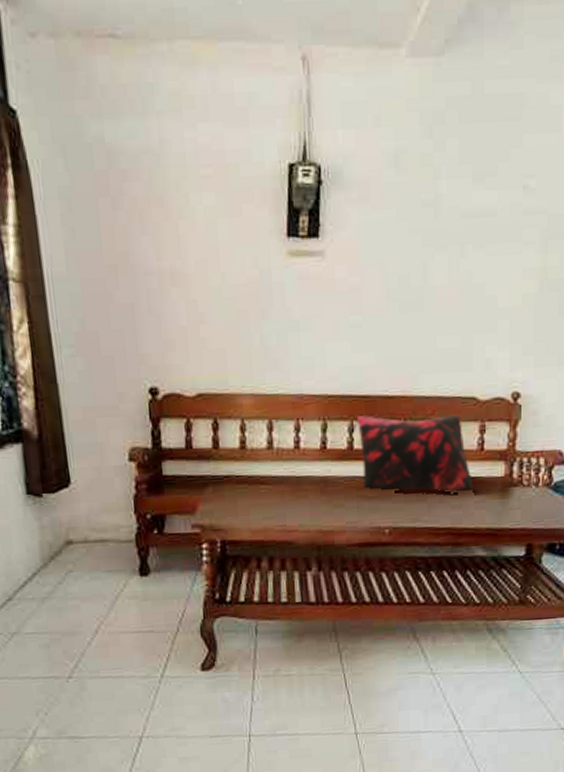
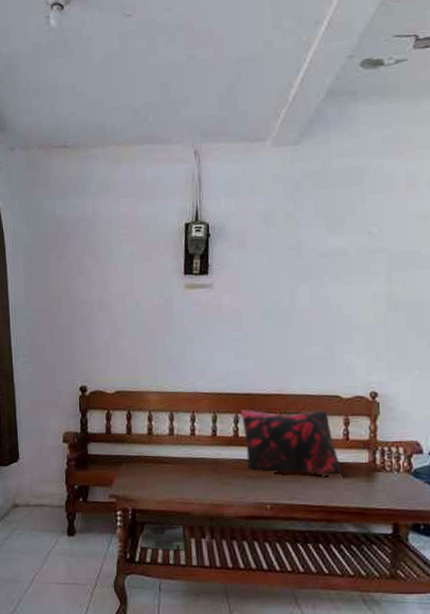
magazine: none [231,557,287,587] -> present [140,524,185,551]

